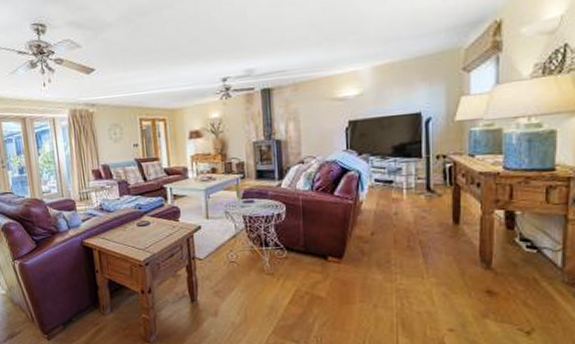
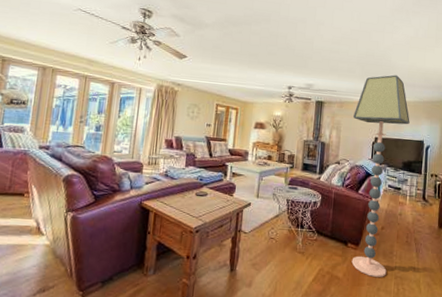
floor lamp: none [314,29,398,292] -> present [351,75,410,277]

